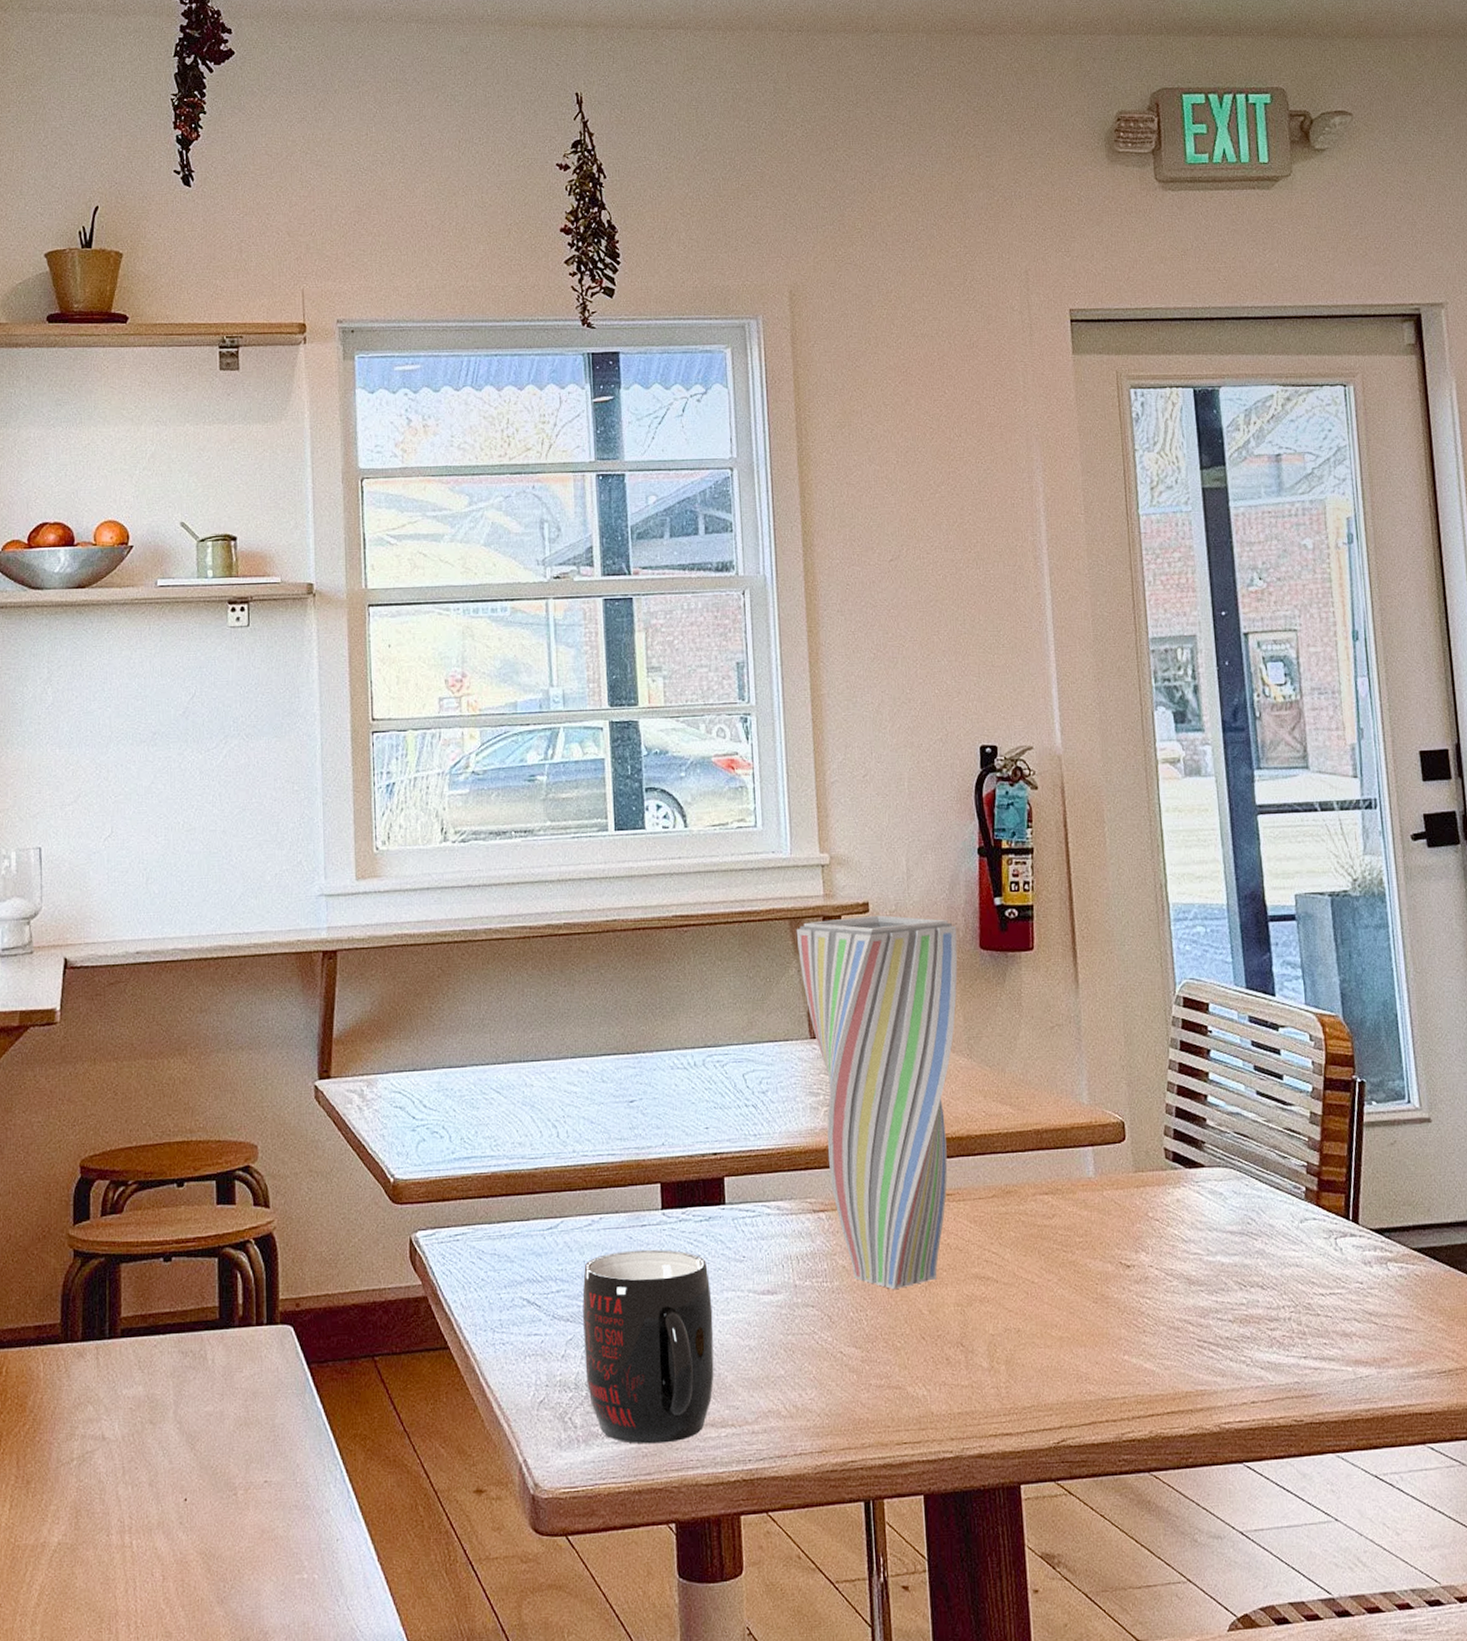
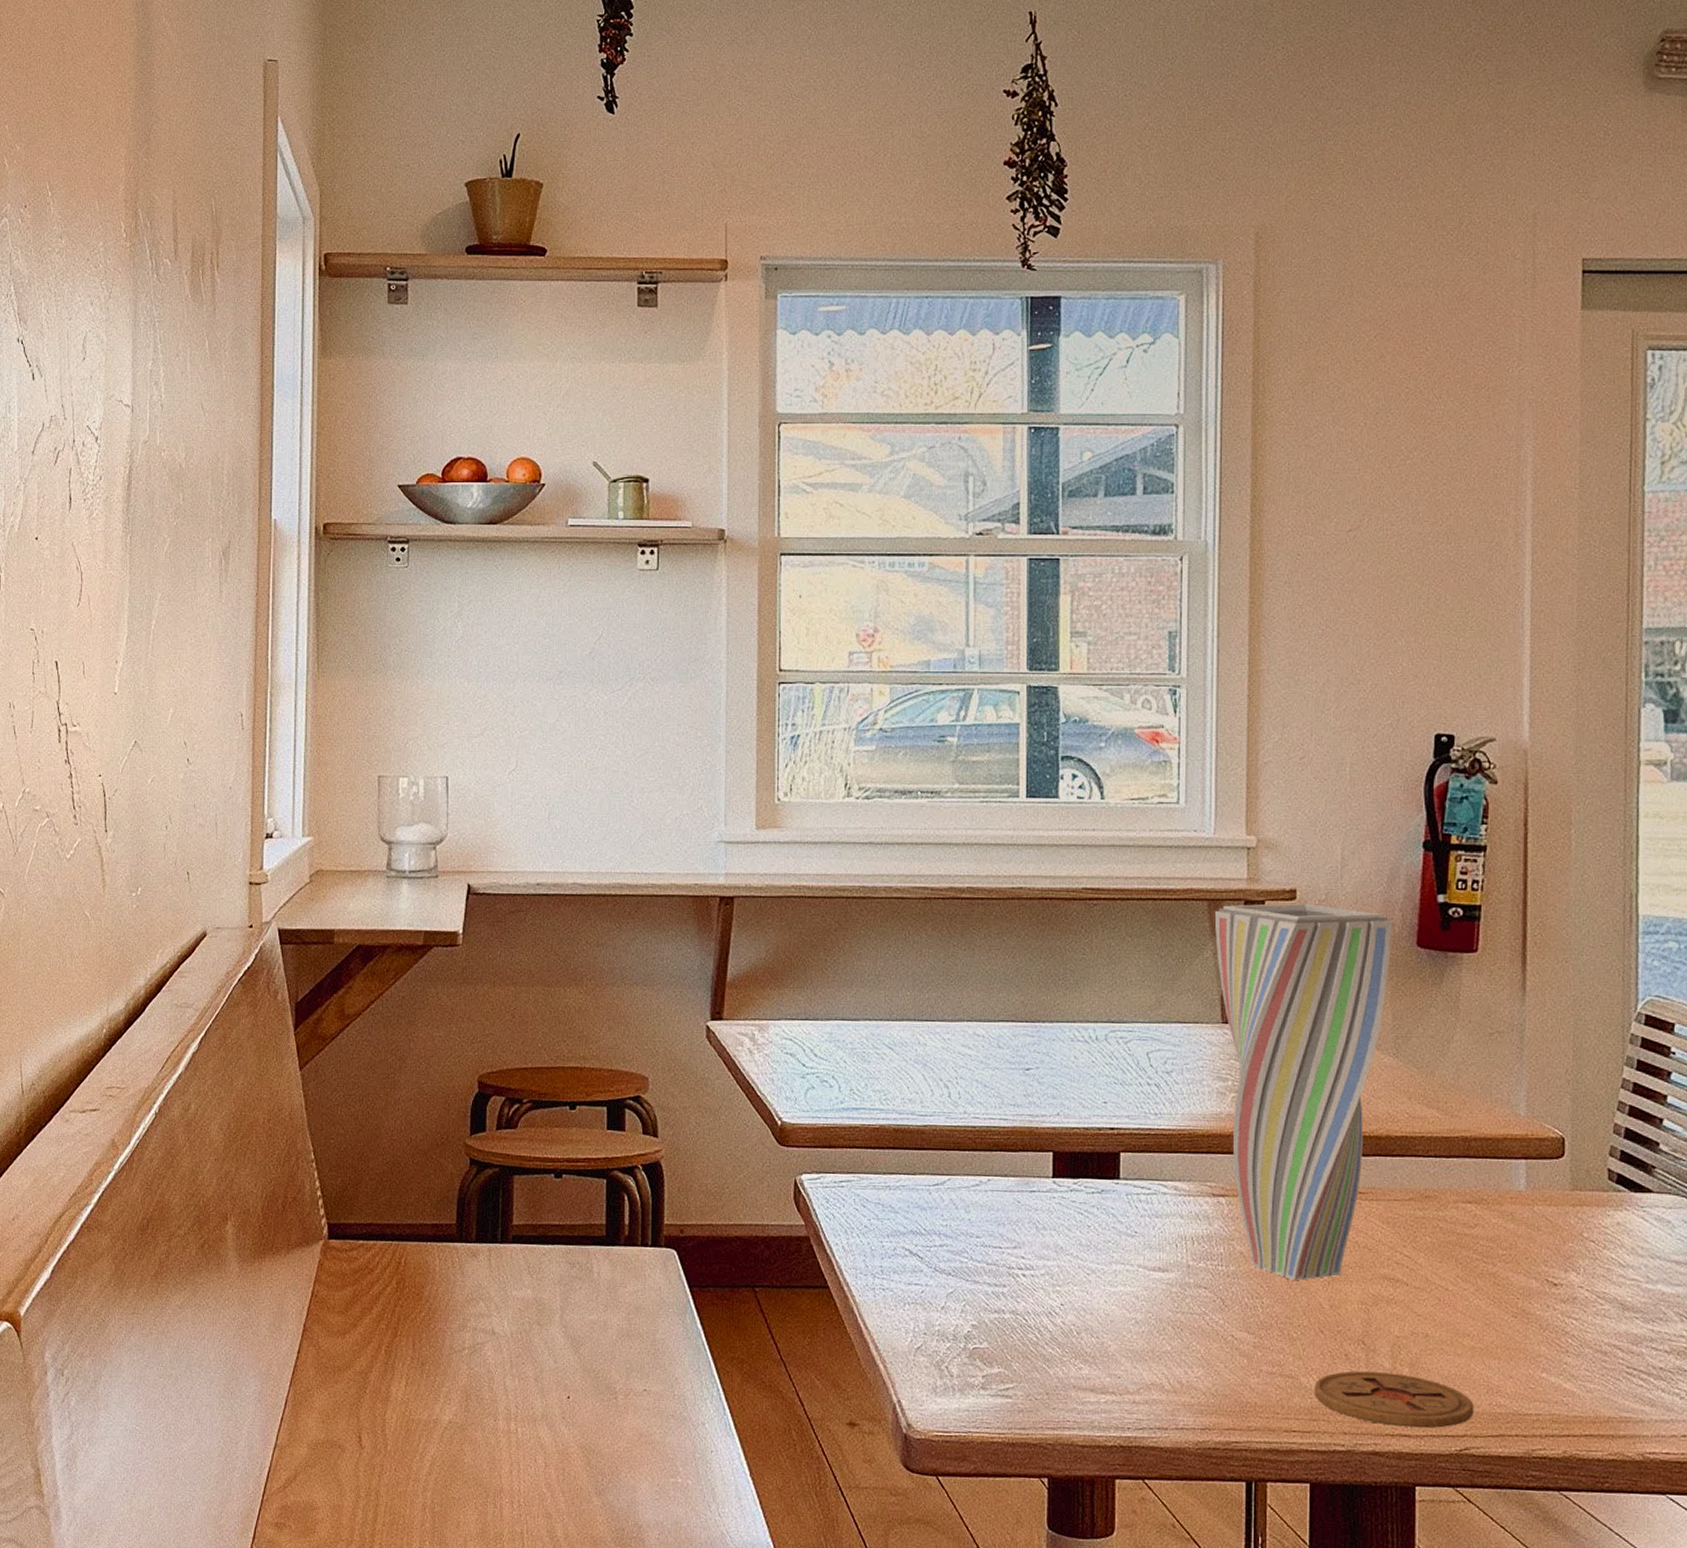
mug: present [582,1249,714,1444] -> none [965,1214,1099,1402]
coaster: none [920,1372,1066,1426] -> present [1314,1371,1473,1429]

